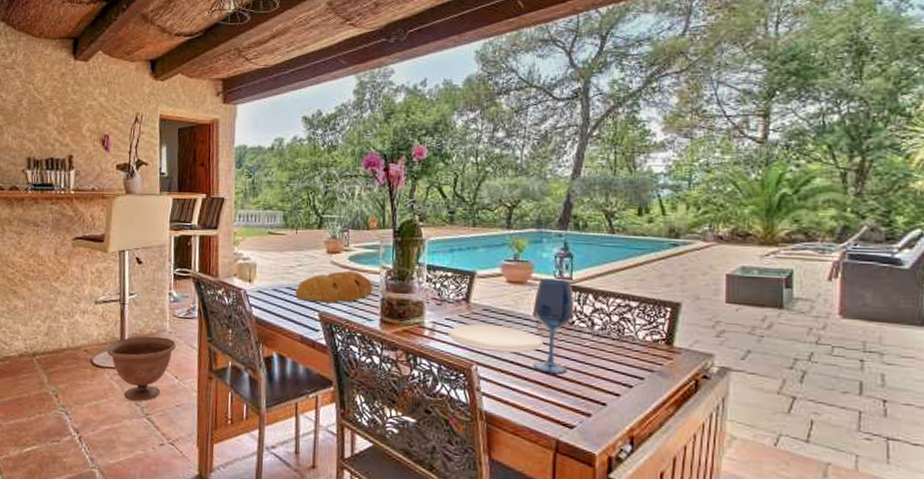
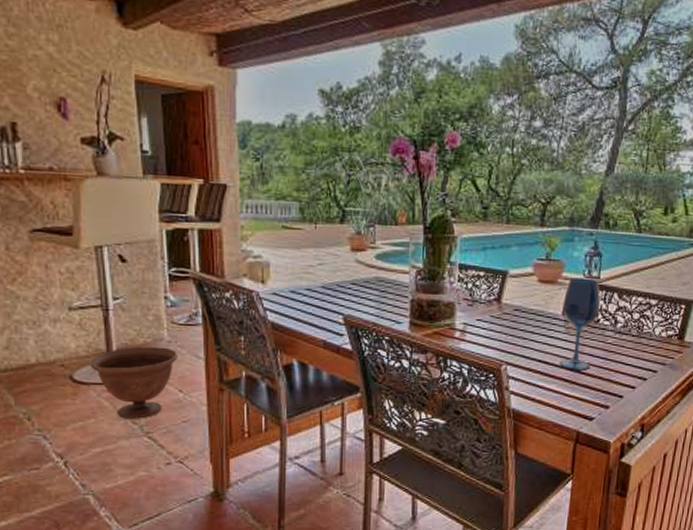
bread: present [295,270,373,304] -> none [315,270,402,306]
plate: present [447,323,544,354] -> none [478,323,570,353]

